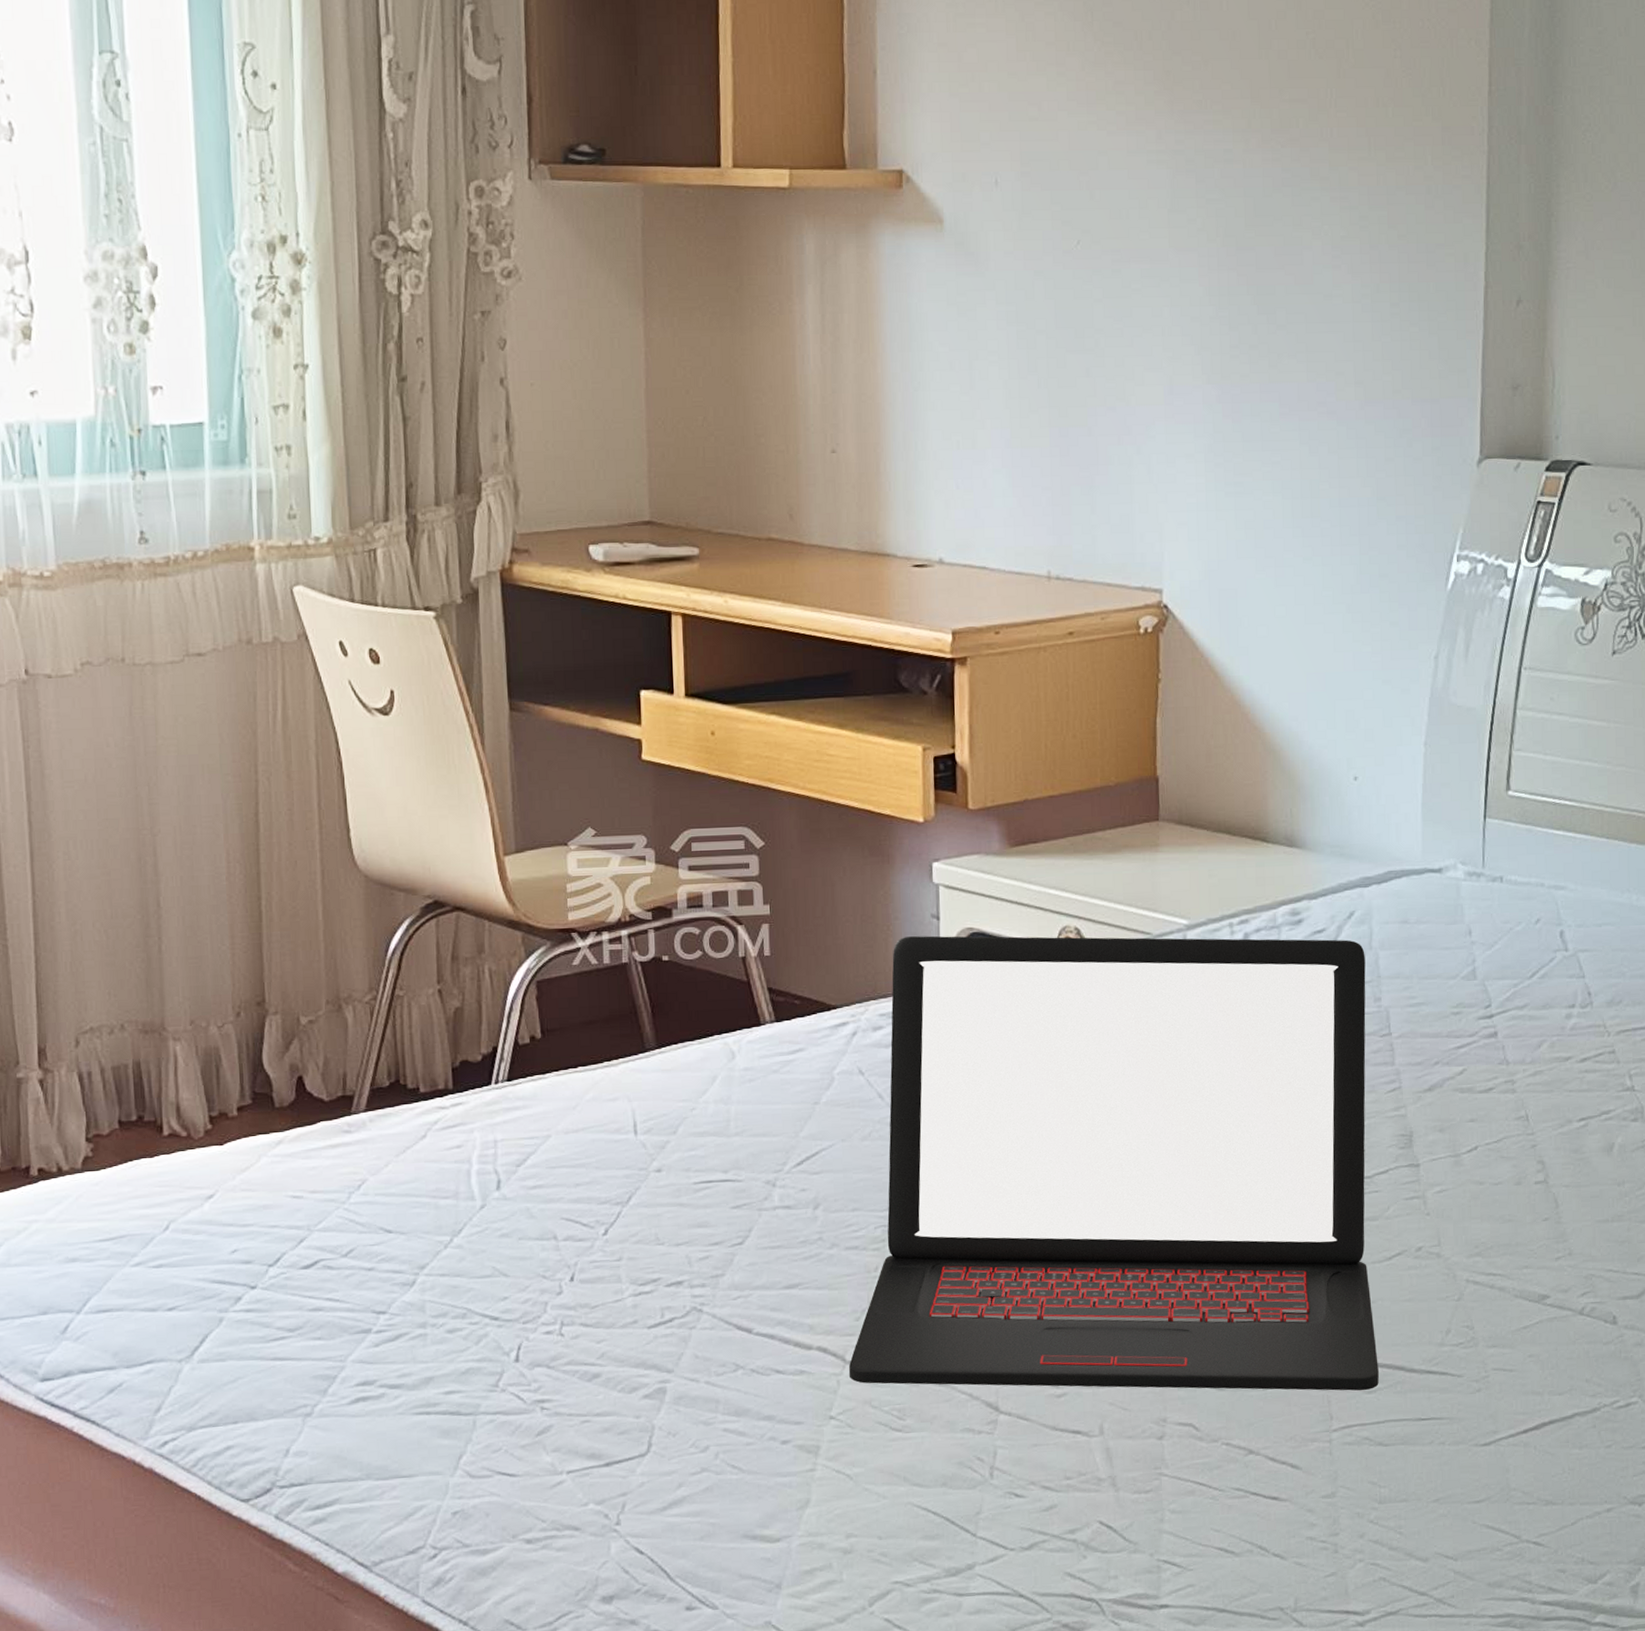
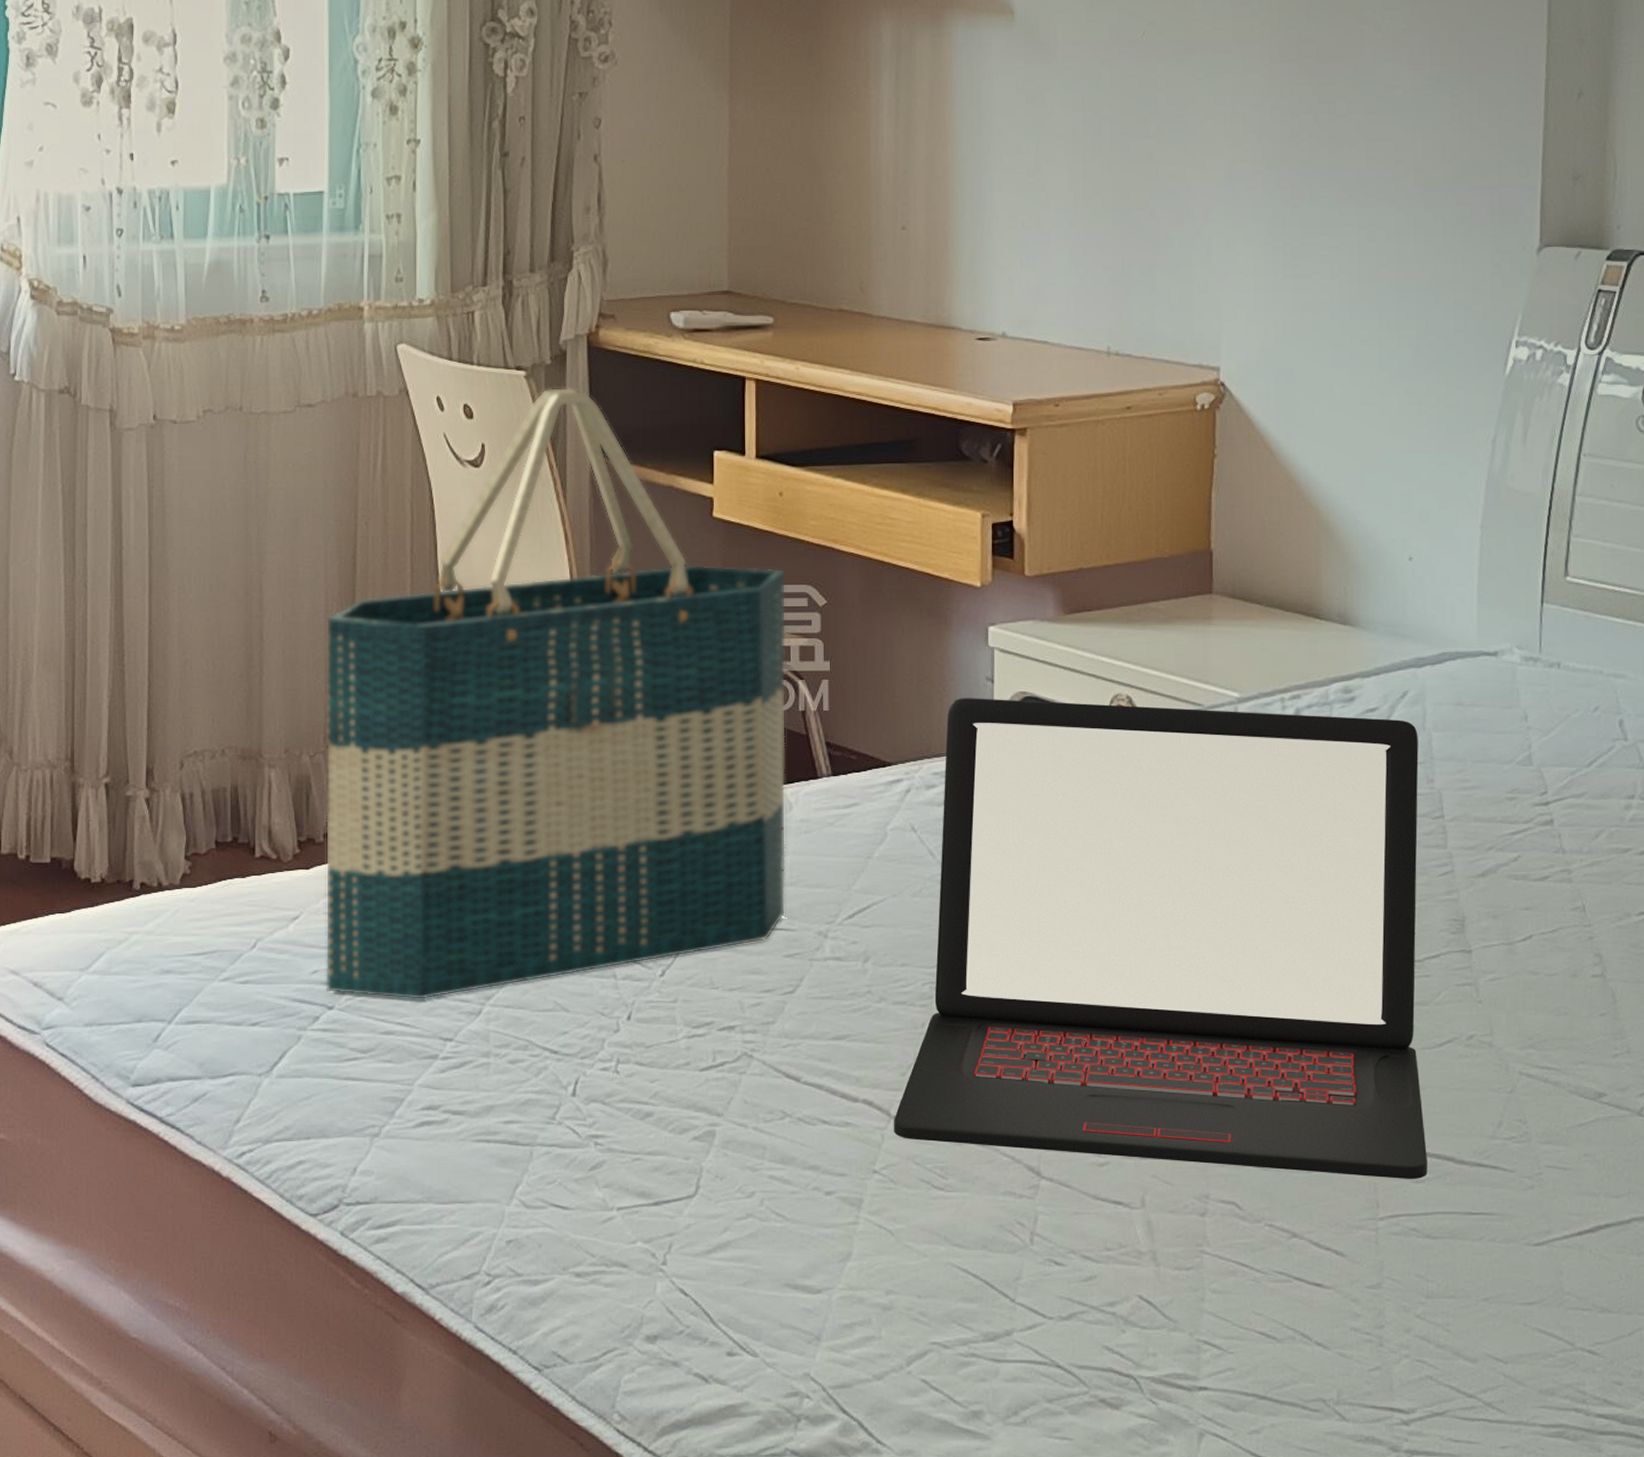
tote bag: none [229,627,732,1275] -> present [325,387,787,1000]

